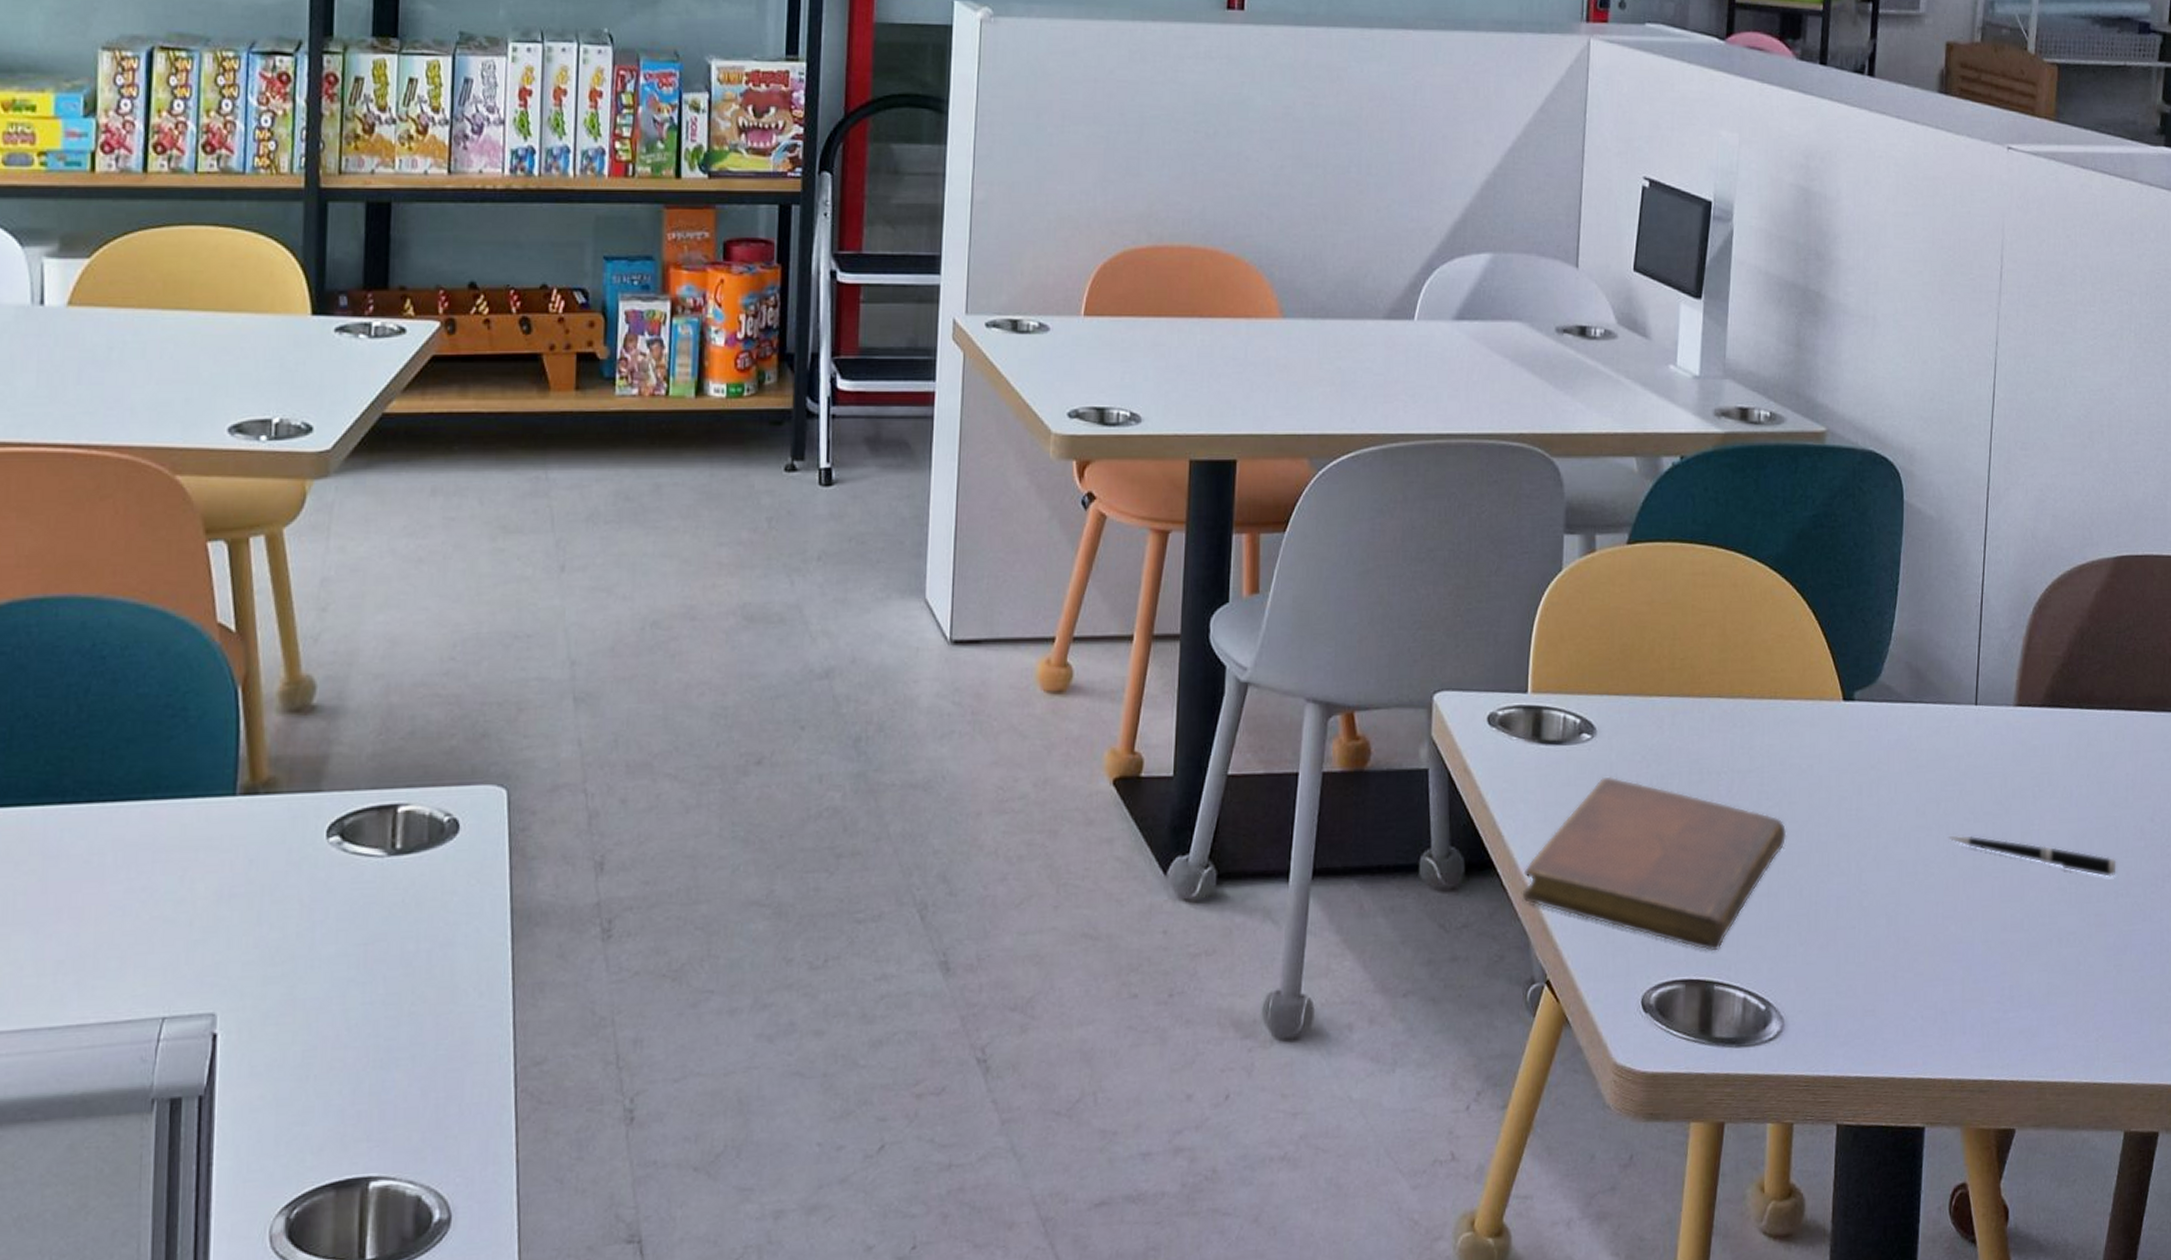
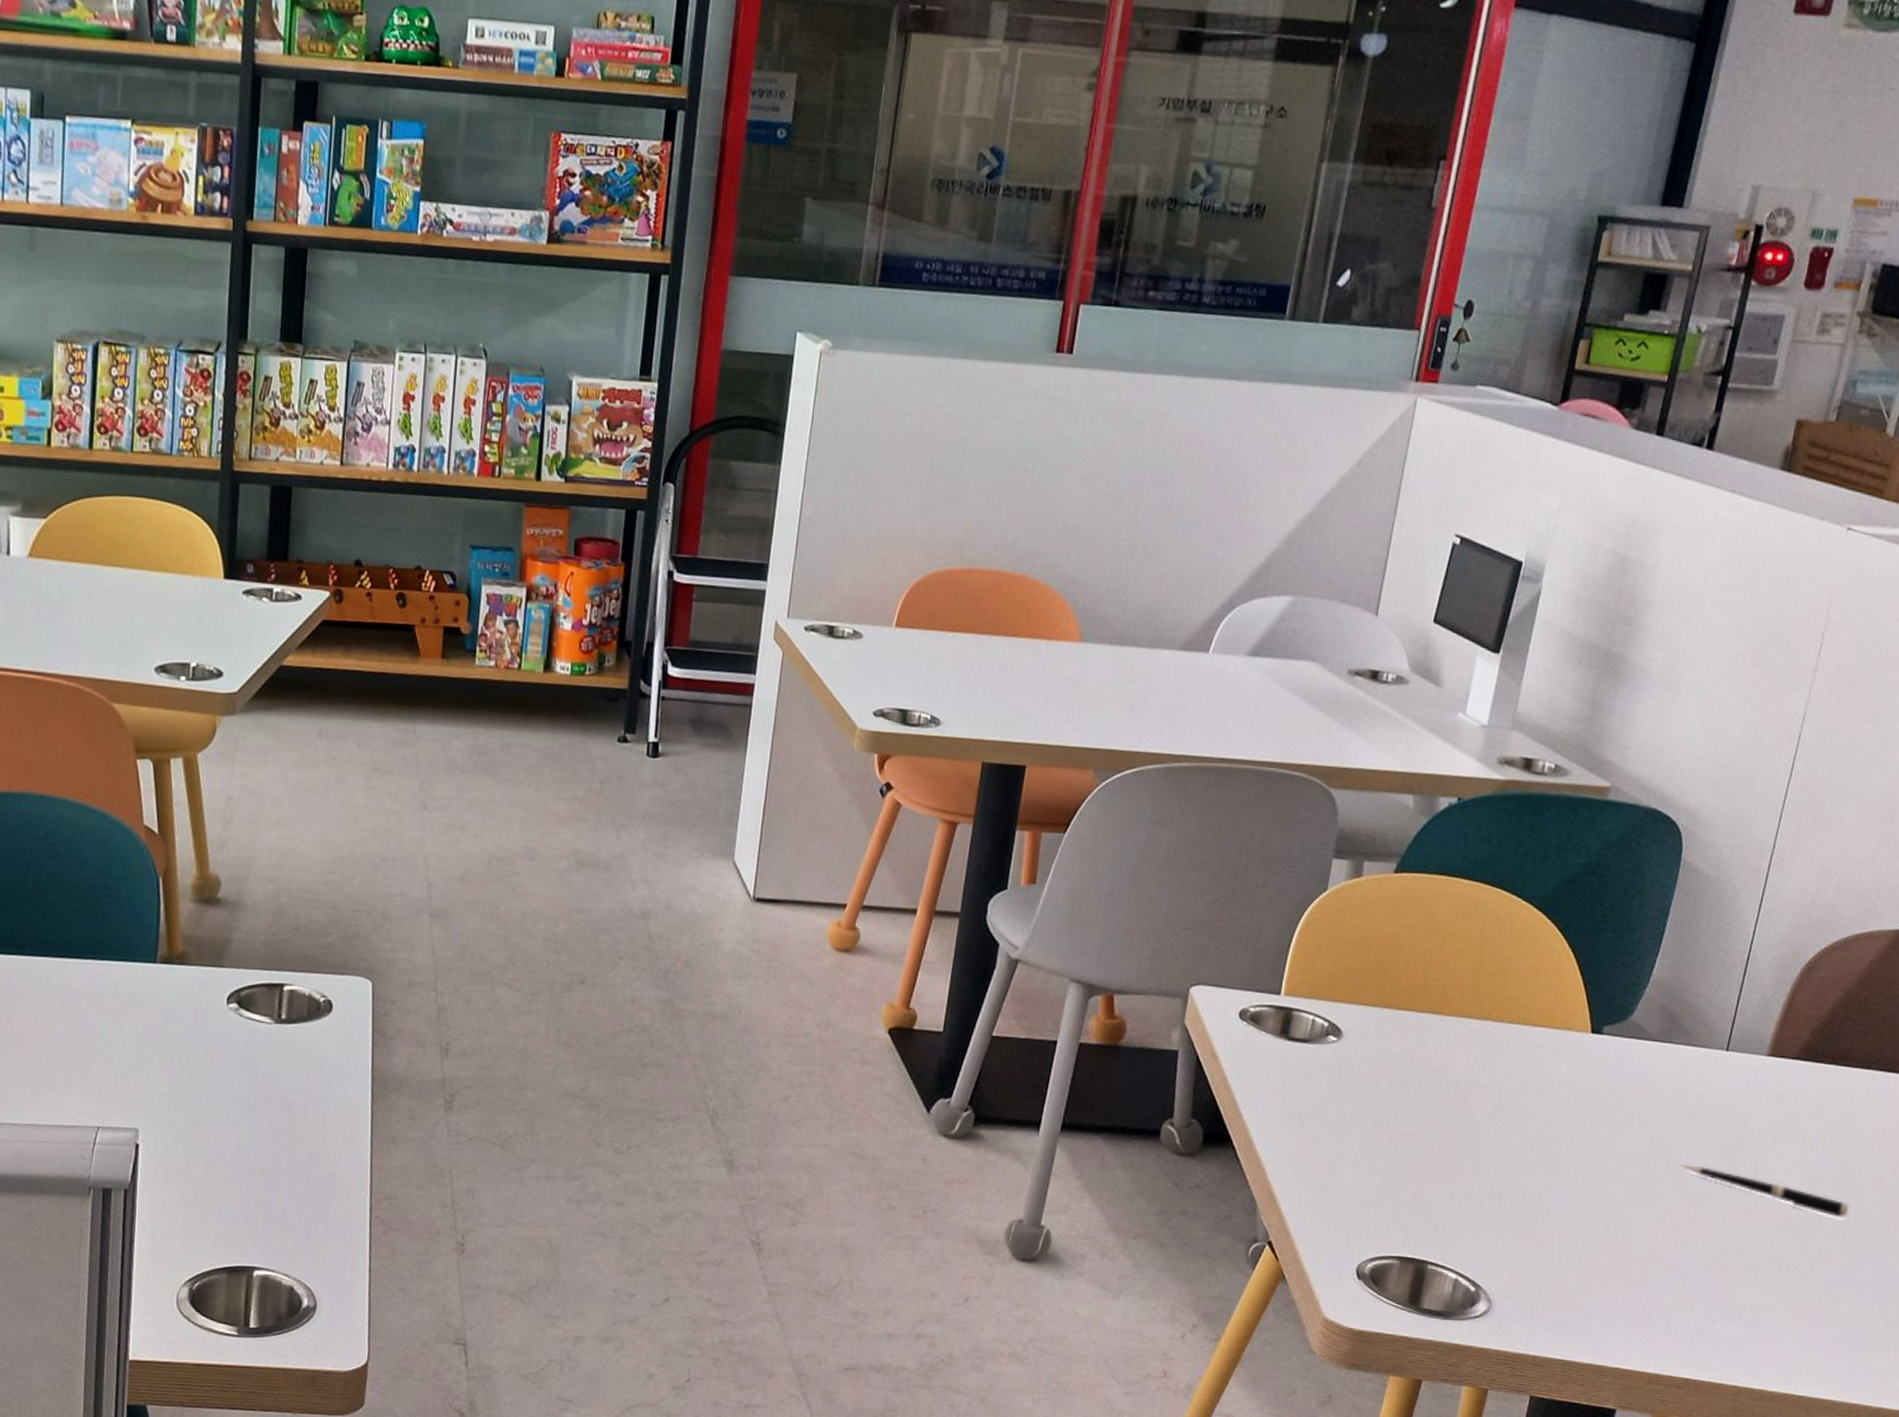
notebook: present [1522,776,1787,952] -> none [1254,1075,1518,1236]

